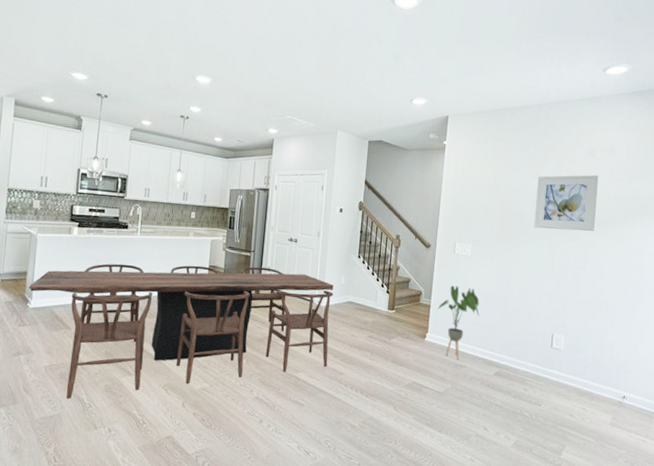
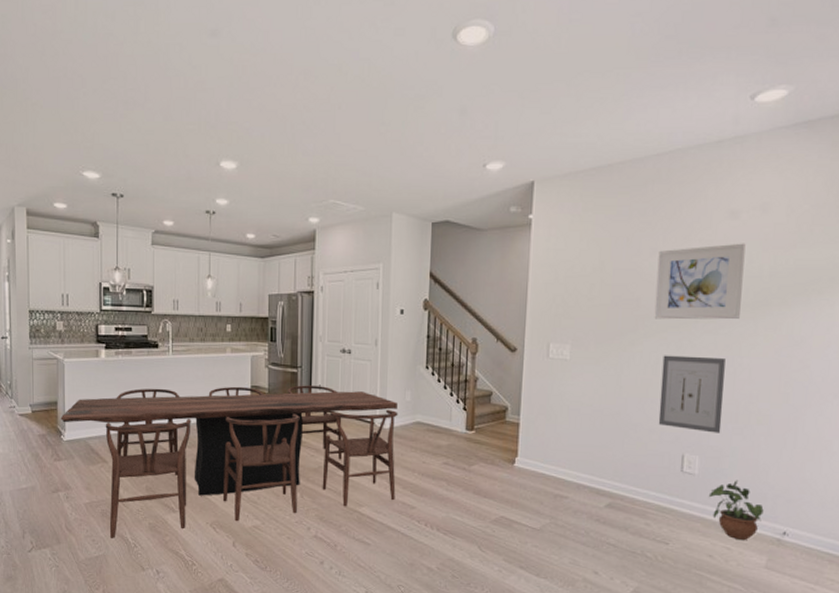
house plant: present [437,286,480,360] -> none [528,398,584,489]
wall art: none [535,256,584,318] -> present [658,355,726,433]
potted plant: none [570,355,610,402] -> present [708,480,764,540]

